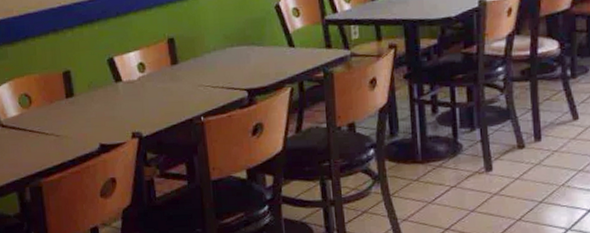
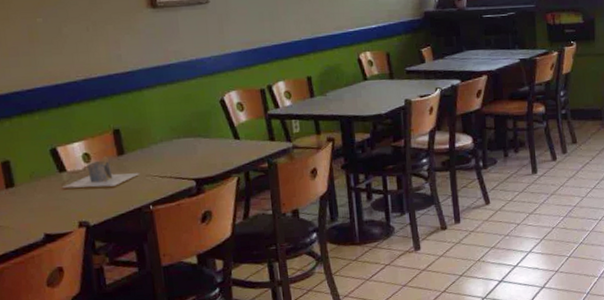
napkin holder: none [118,65,193,99] -> present [63,156,140,189]

